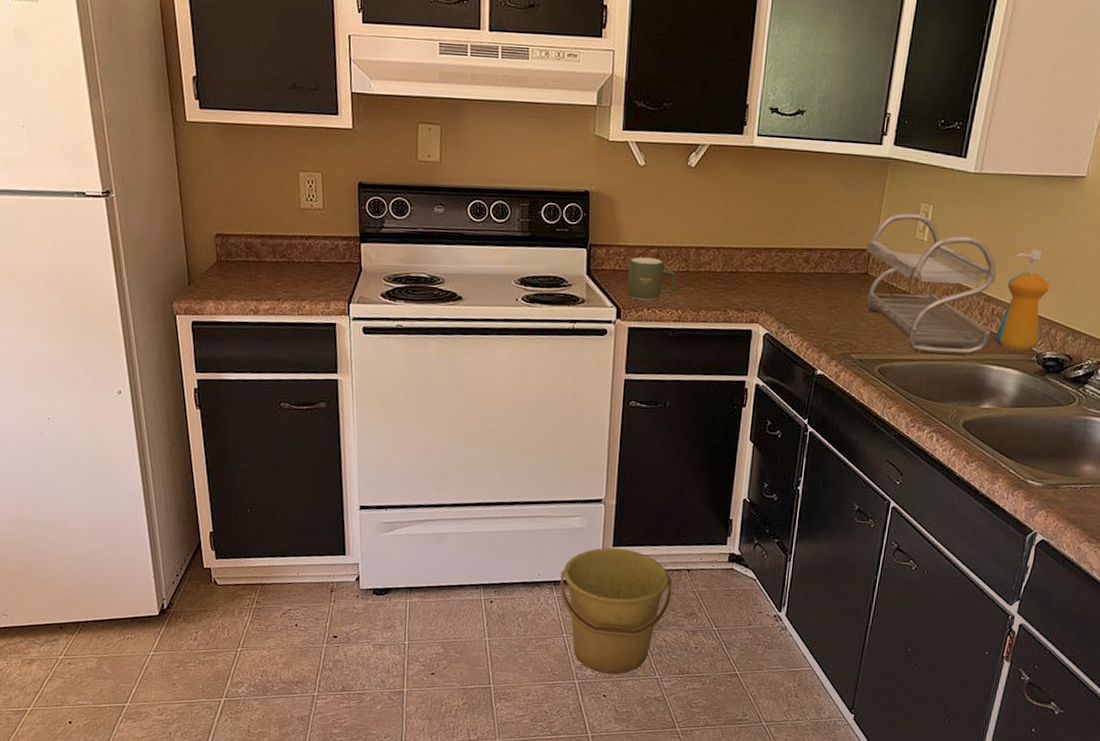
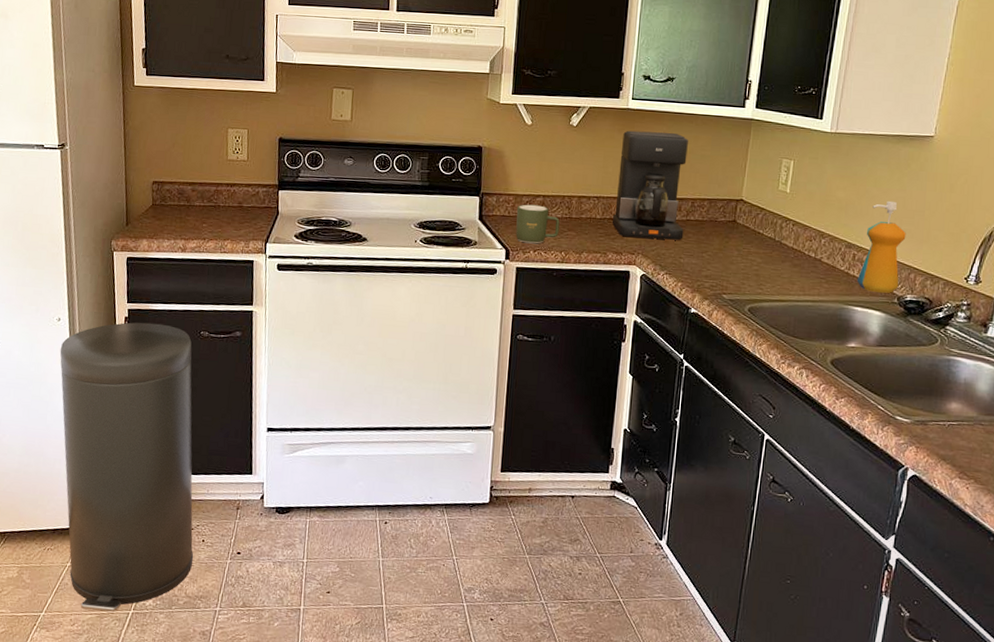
pedal bin: none [123,394,286,701] -> present [60,322,193,612]
bucket: present [560,548,673,674] -> none [450,473,558,598]
coffee maker: none [734,171,819,295] -> present [613,130,688,240]
dish rack: present [865,213,997,355] -> none [733,167,856,297]

